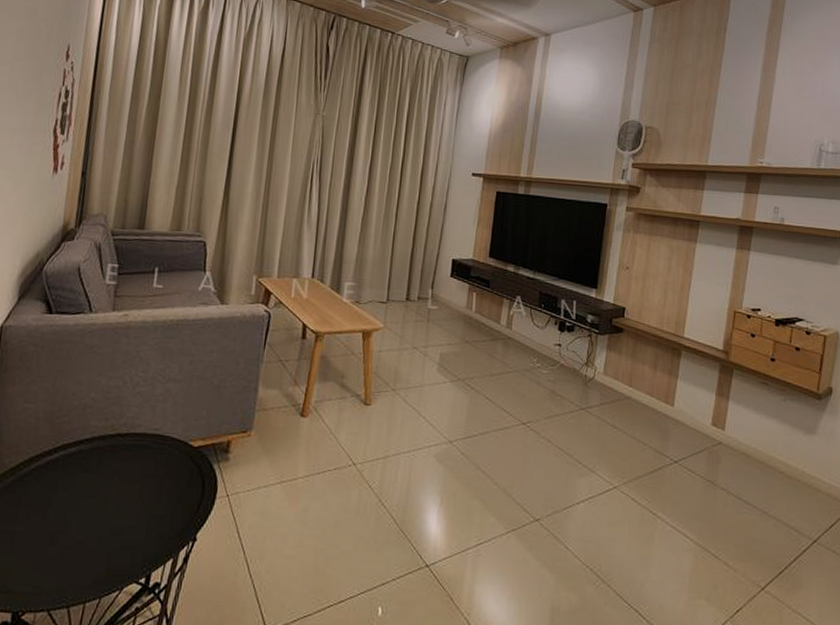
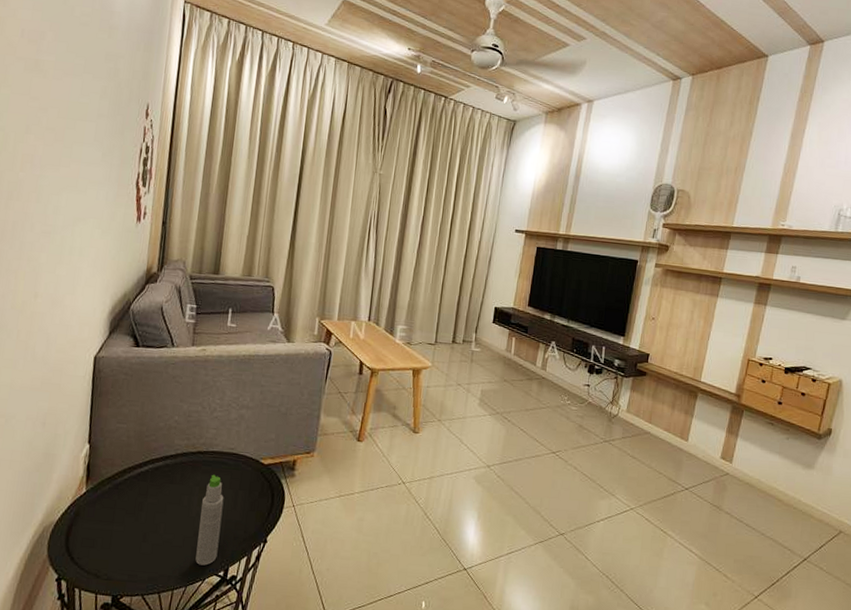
bottle: none [112,460,147,571] -> present [195,474,224,566]

